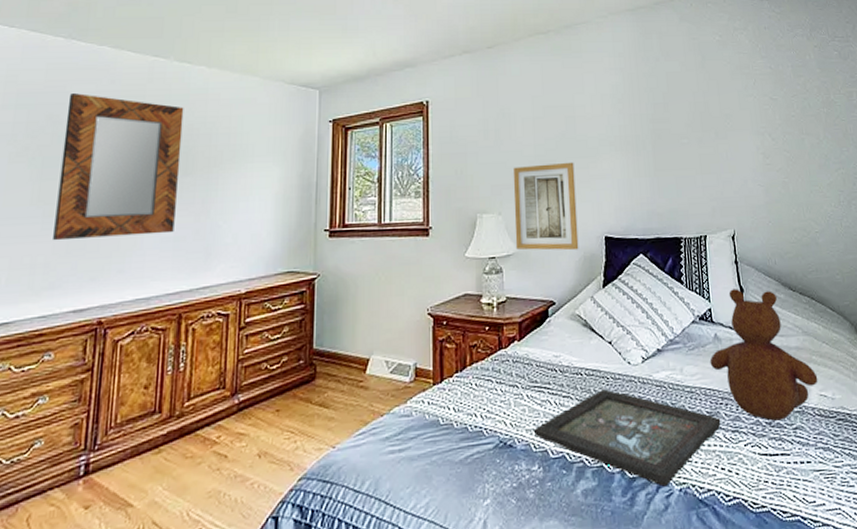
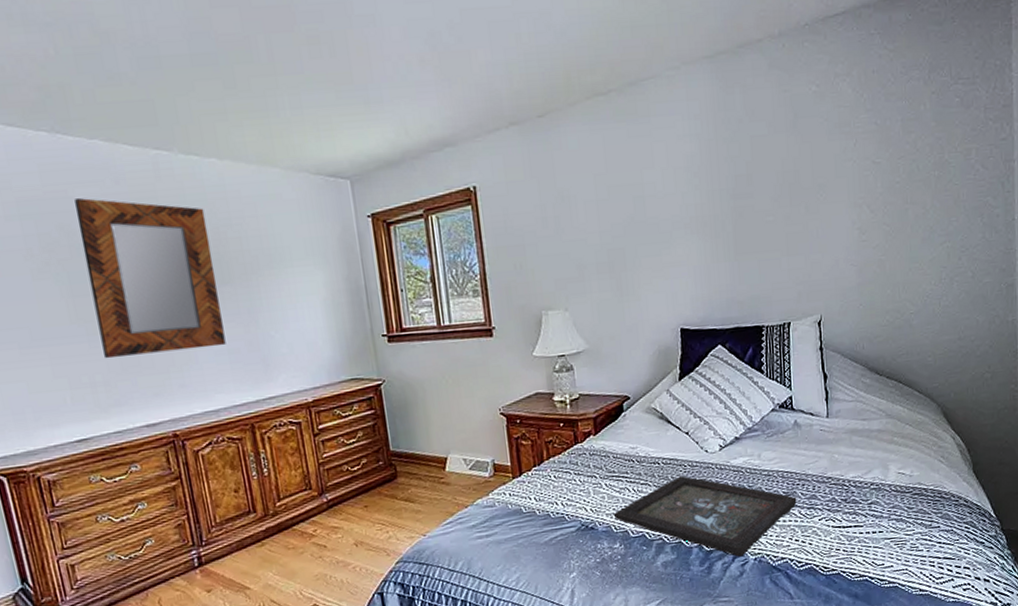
wall art: present [513,162,579,251] -> none [578,249,653,346]
teddy bear: present [710,289,818,421] -> none [788,375,898,498]

